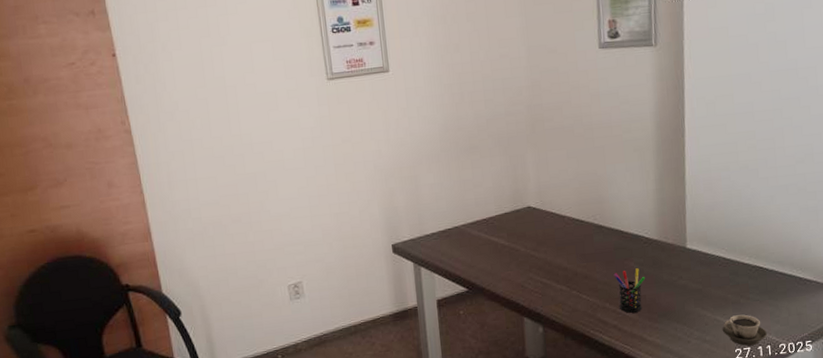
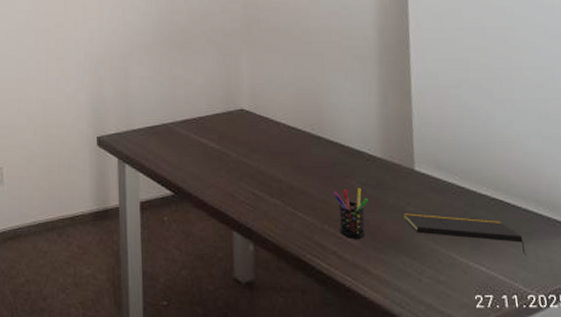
notepad: none [676,284,780,312] -> present [403,212,526,255]
cup: present [722,314,767,346] -> none [458,254,512,293]

